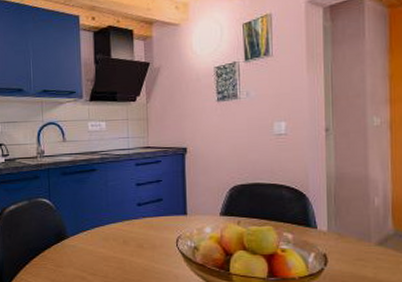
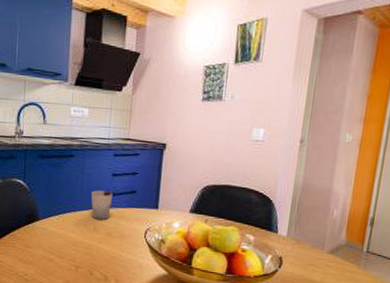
cup: none [116,201,140,232] -> present [90,190,113,220]

